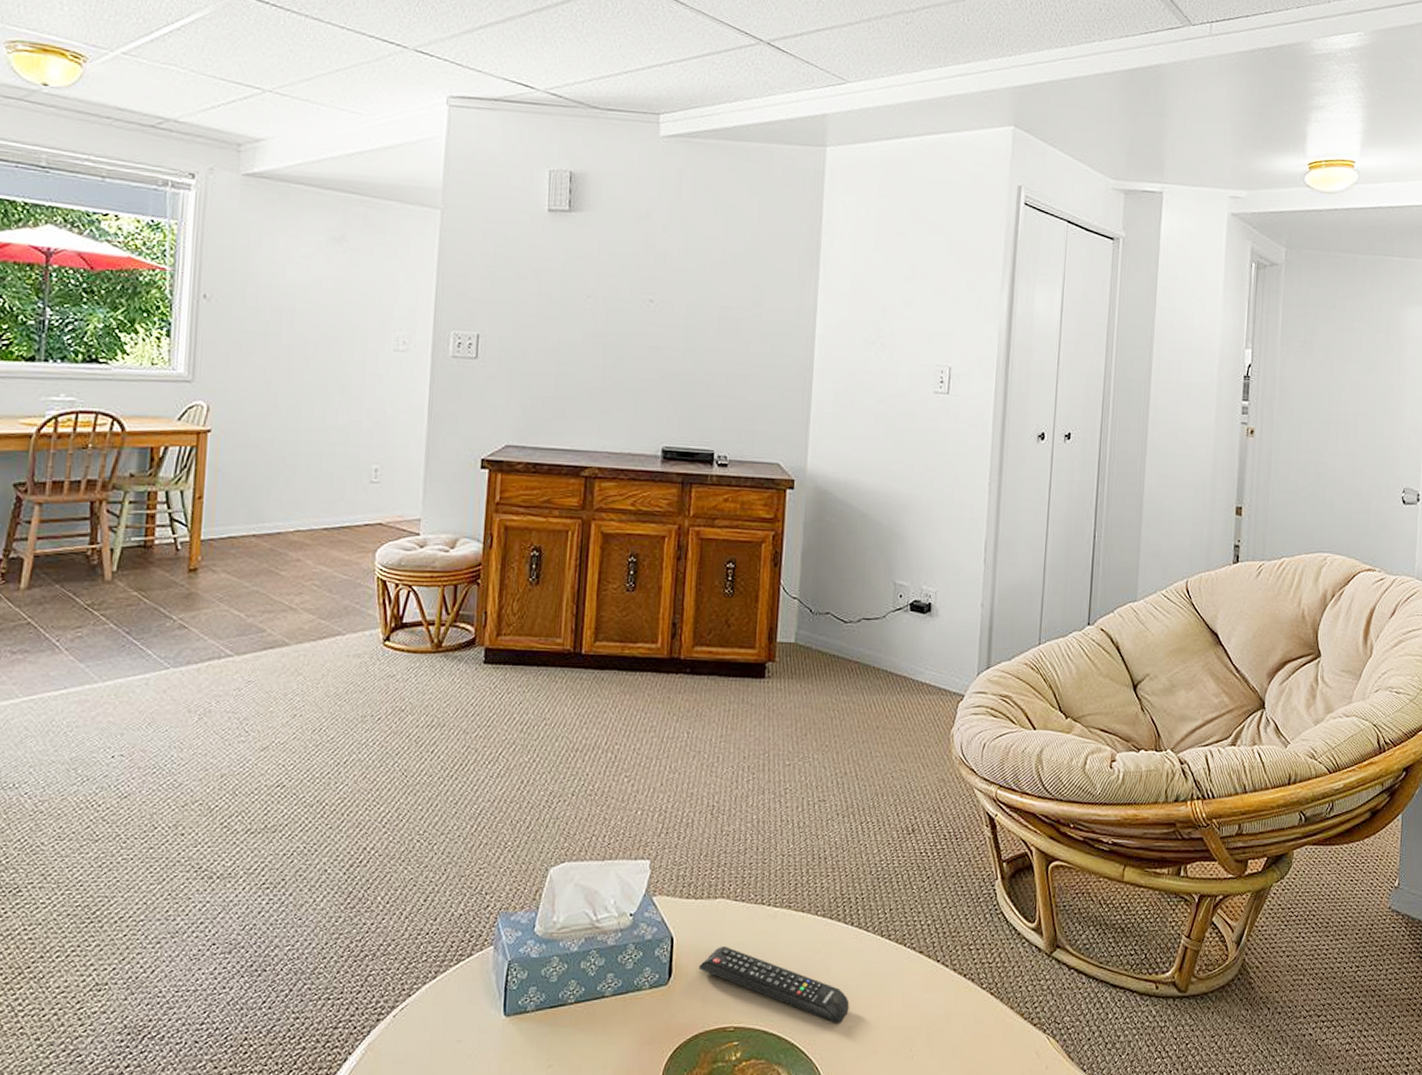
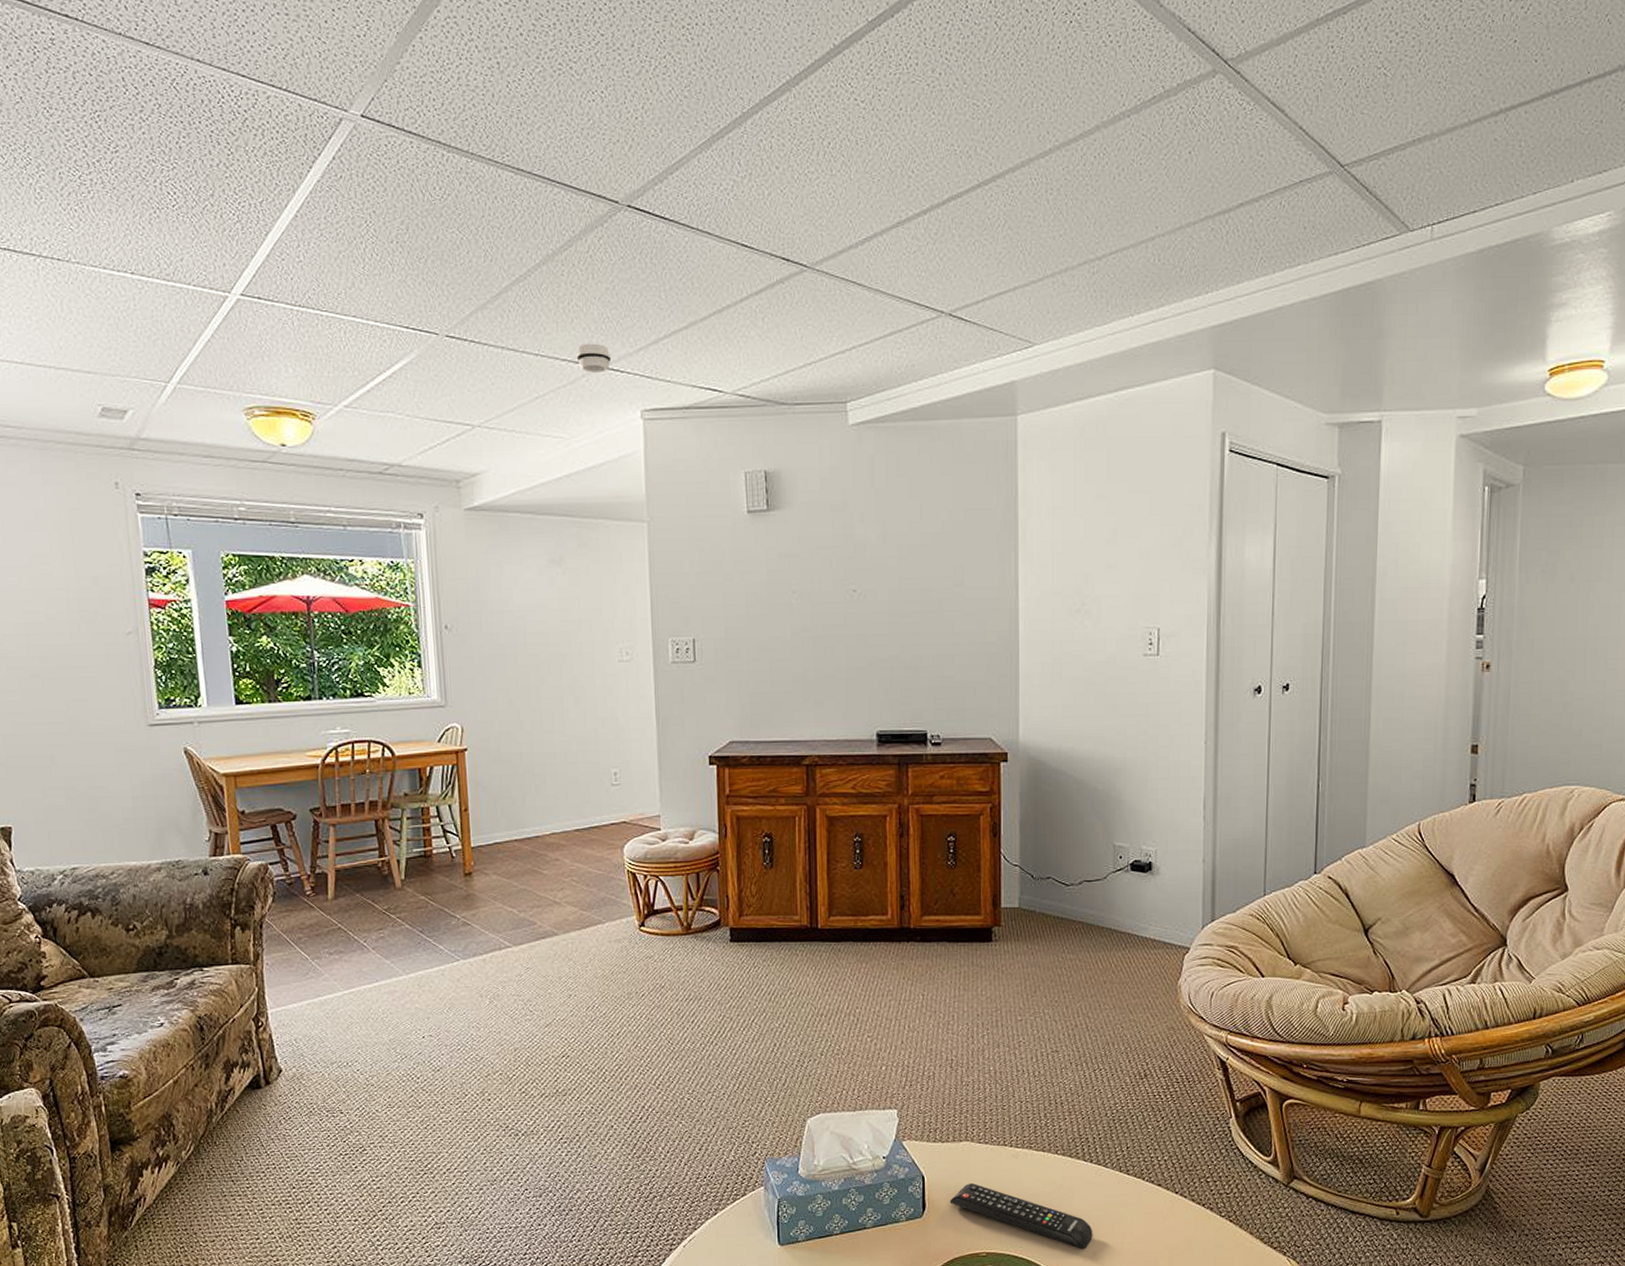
smoke detector: none [384,23,422,54] -> present [576,343,612,373]

